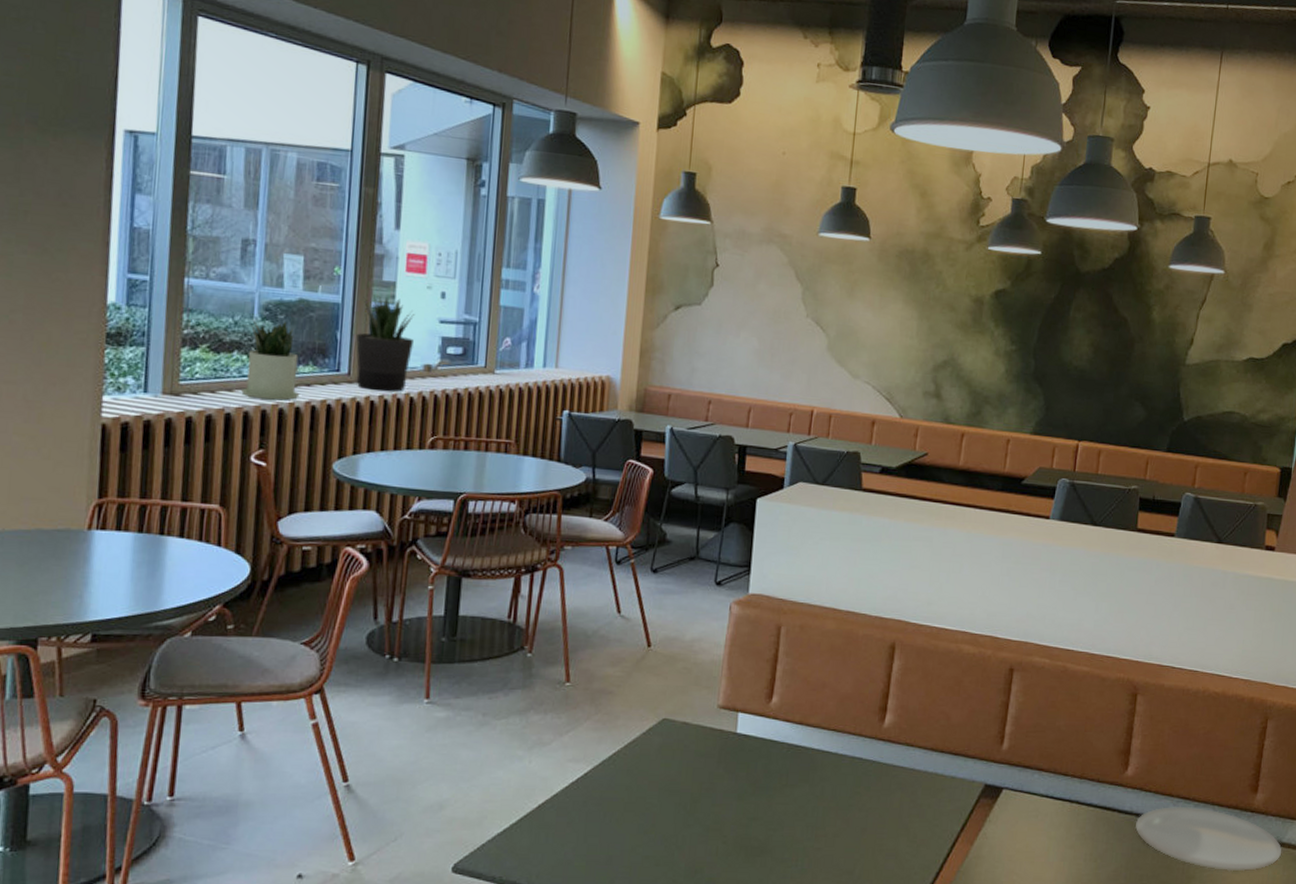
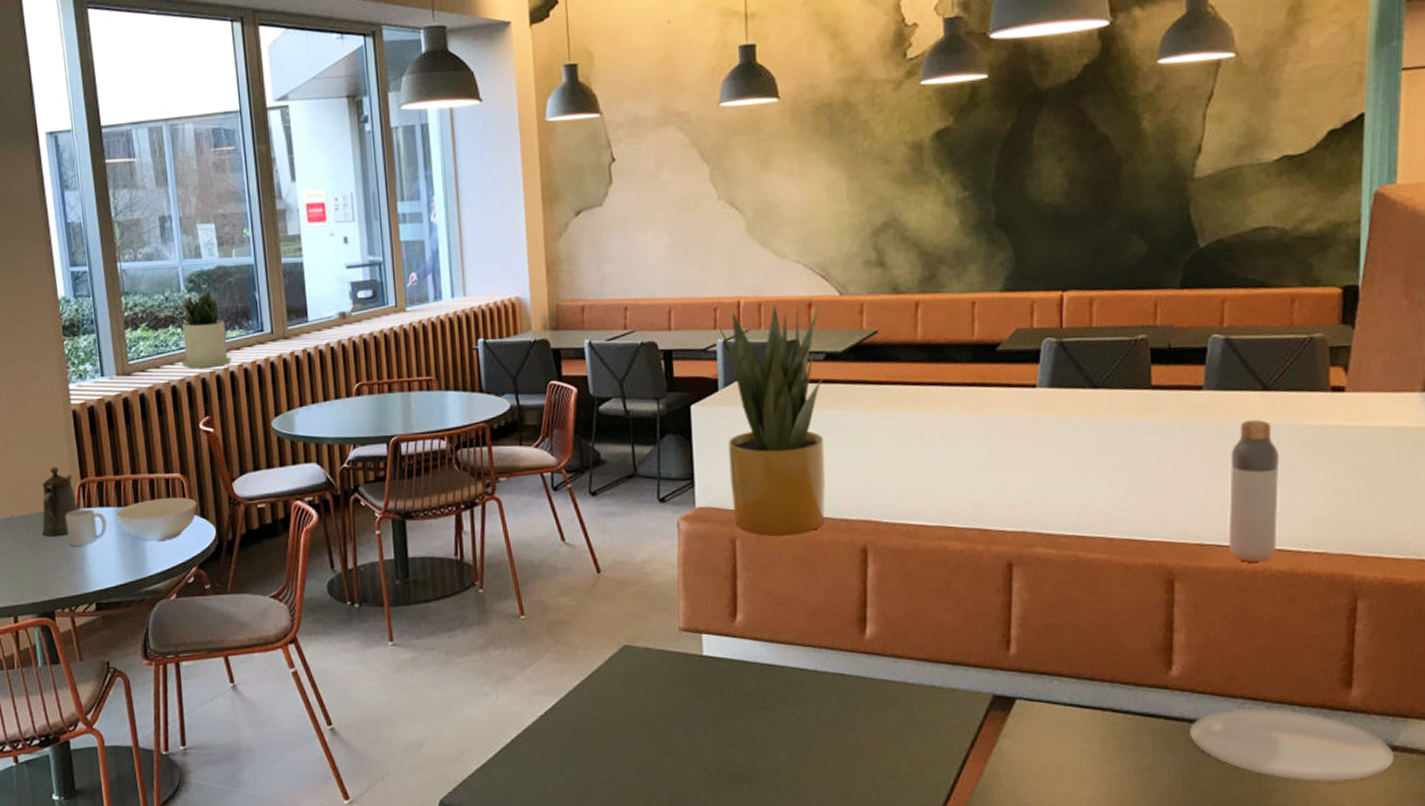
coffee pot: none [39,481,90,558] -> present [42,466,79,537]
mug: none [70,530,121,571] -> present [65,509,107,547]
bowl: none [134,528,234,575] -> present [116,497,197,542]
planter: present [356,289,416,391] -> none [273,245,327,345]
planter: none [782,417,881,628] -> present [715,301,826,537]
bottle: none [1180,566,1224,685] -> present [1228,420,1279,563]

